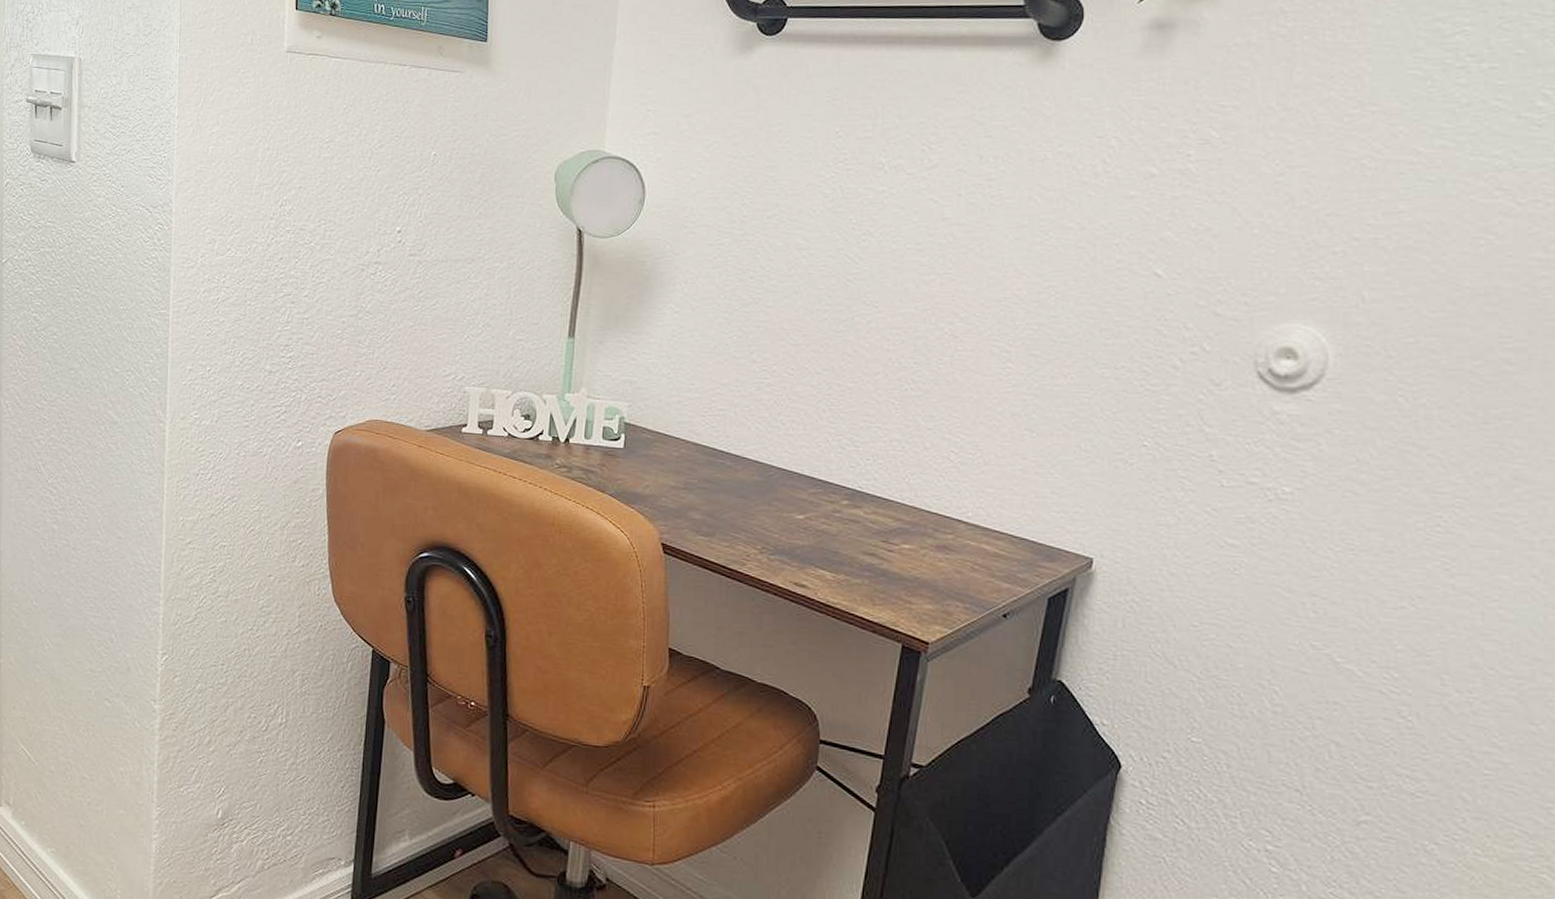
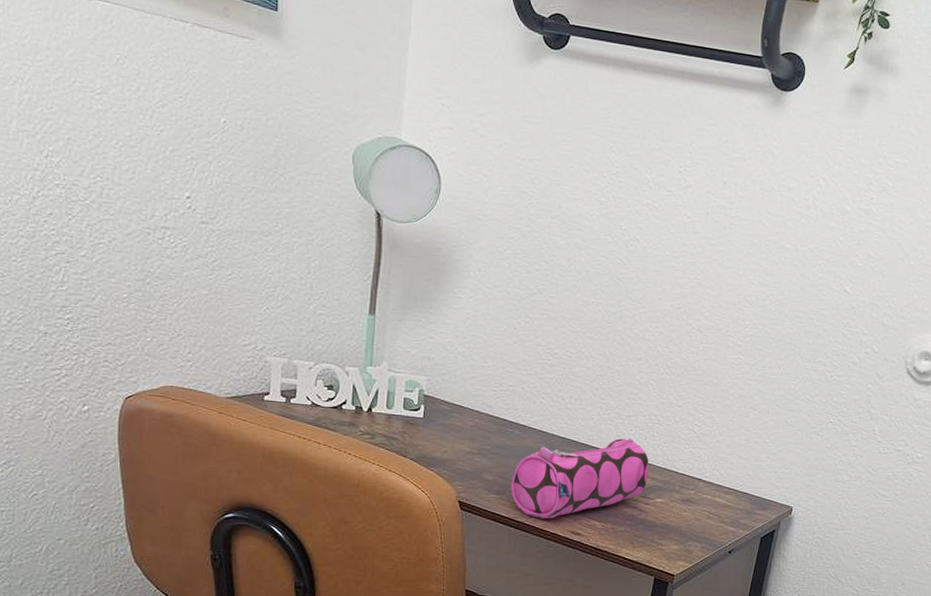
pencil case: none [721,469,893,567] -> present [511,438,650,519]

